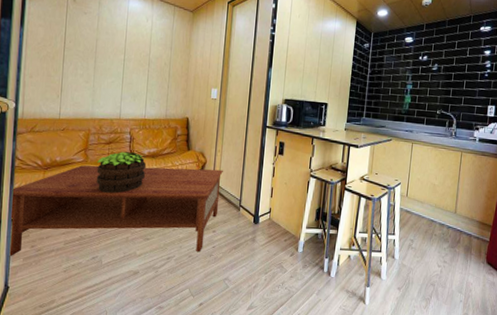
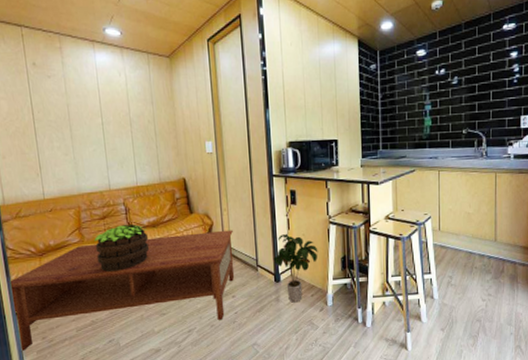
potted plant: none [255,180,297,245] -> present [273,233,318,303]

